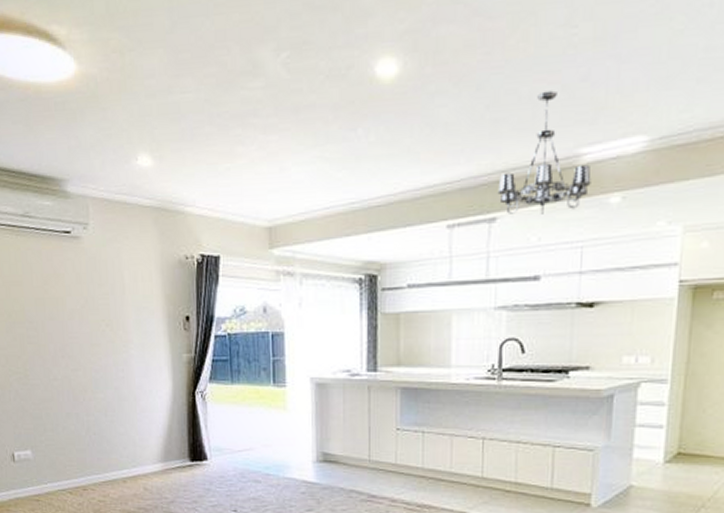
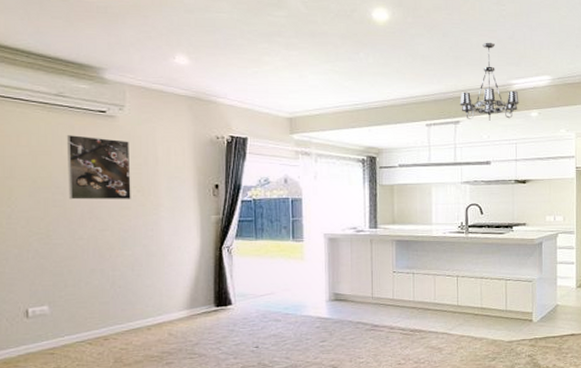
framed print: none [36,261,100,335] -> present [67,135,131,200]

